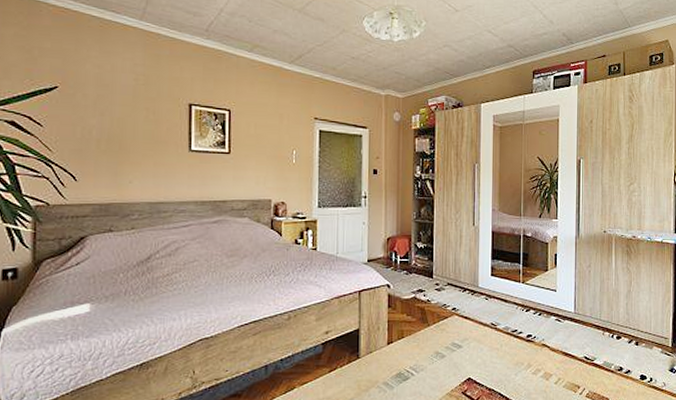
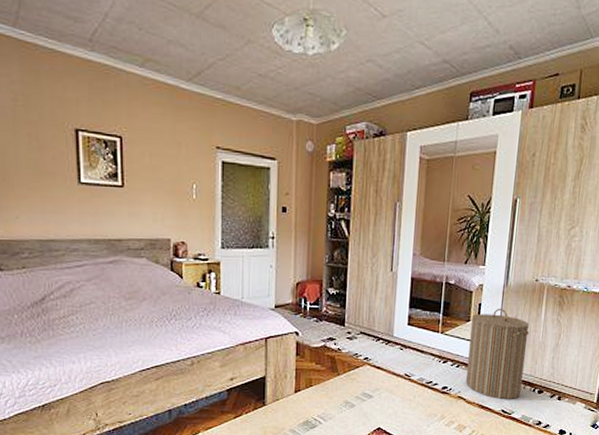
laundry hamper: none [549,258,602,346] -> present [466,308,529,399]

